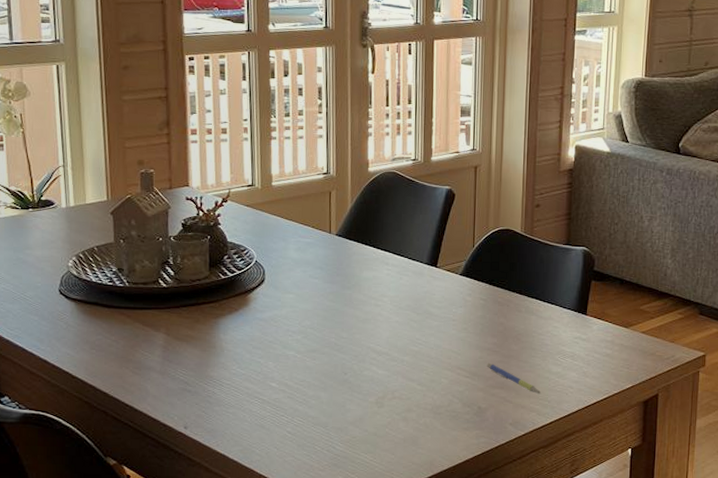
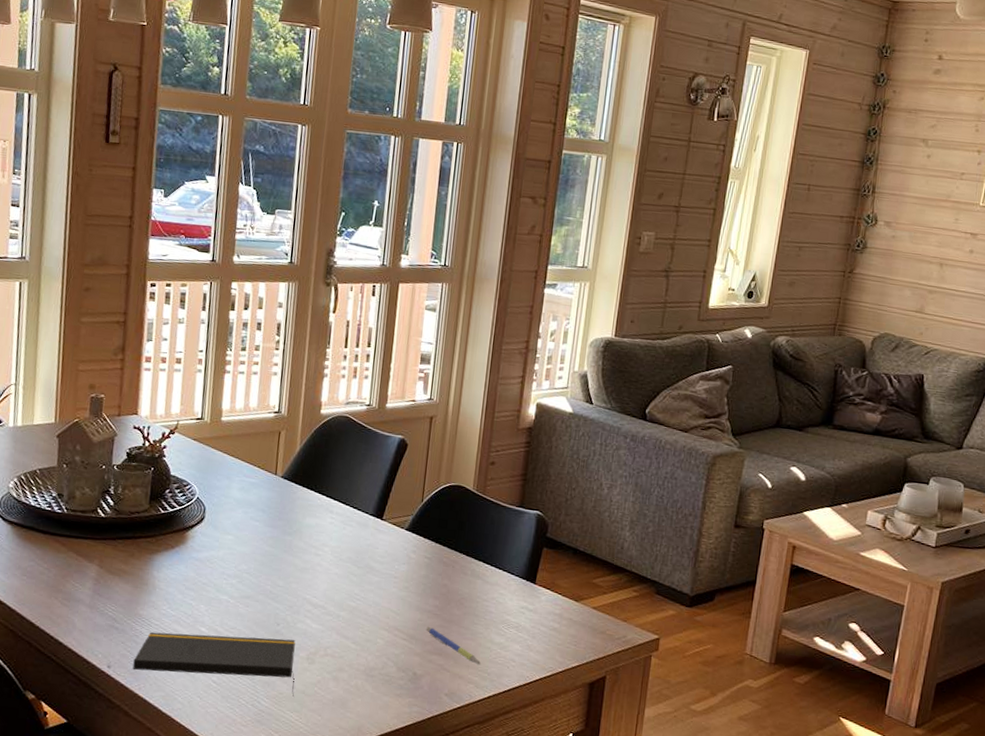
notepad: none [209,387,367,439] -> present [132,632,296,697]

